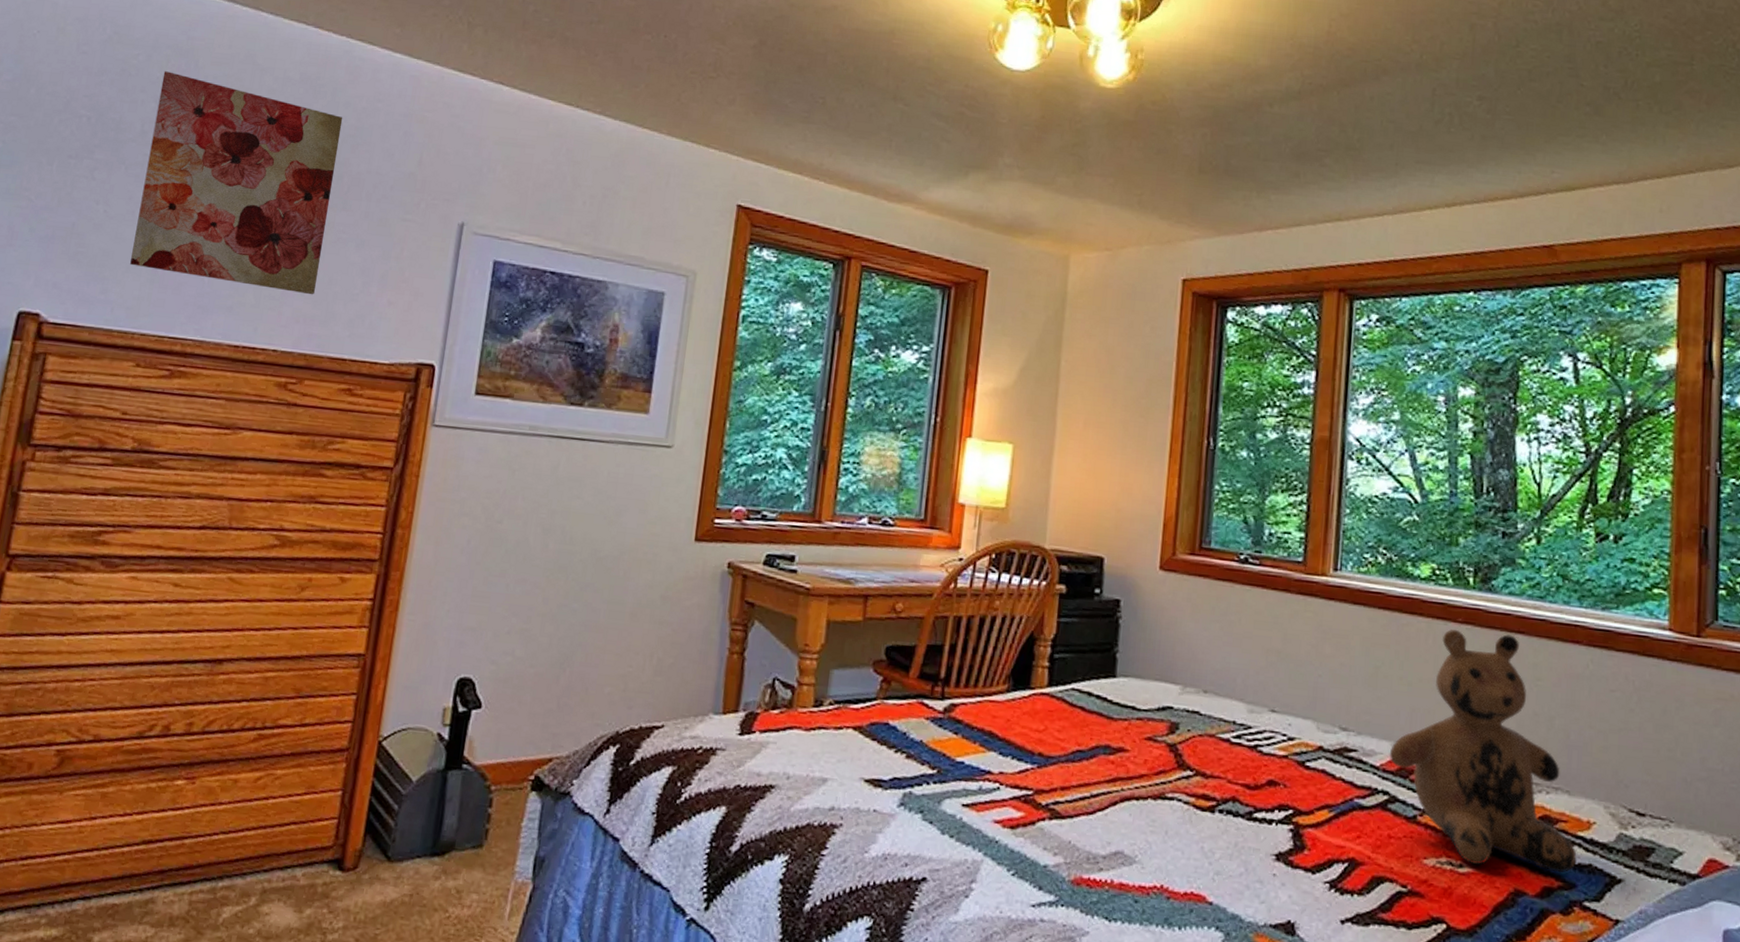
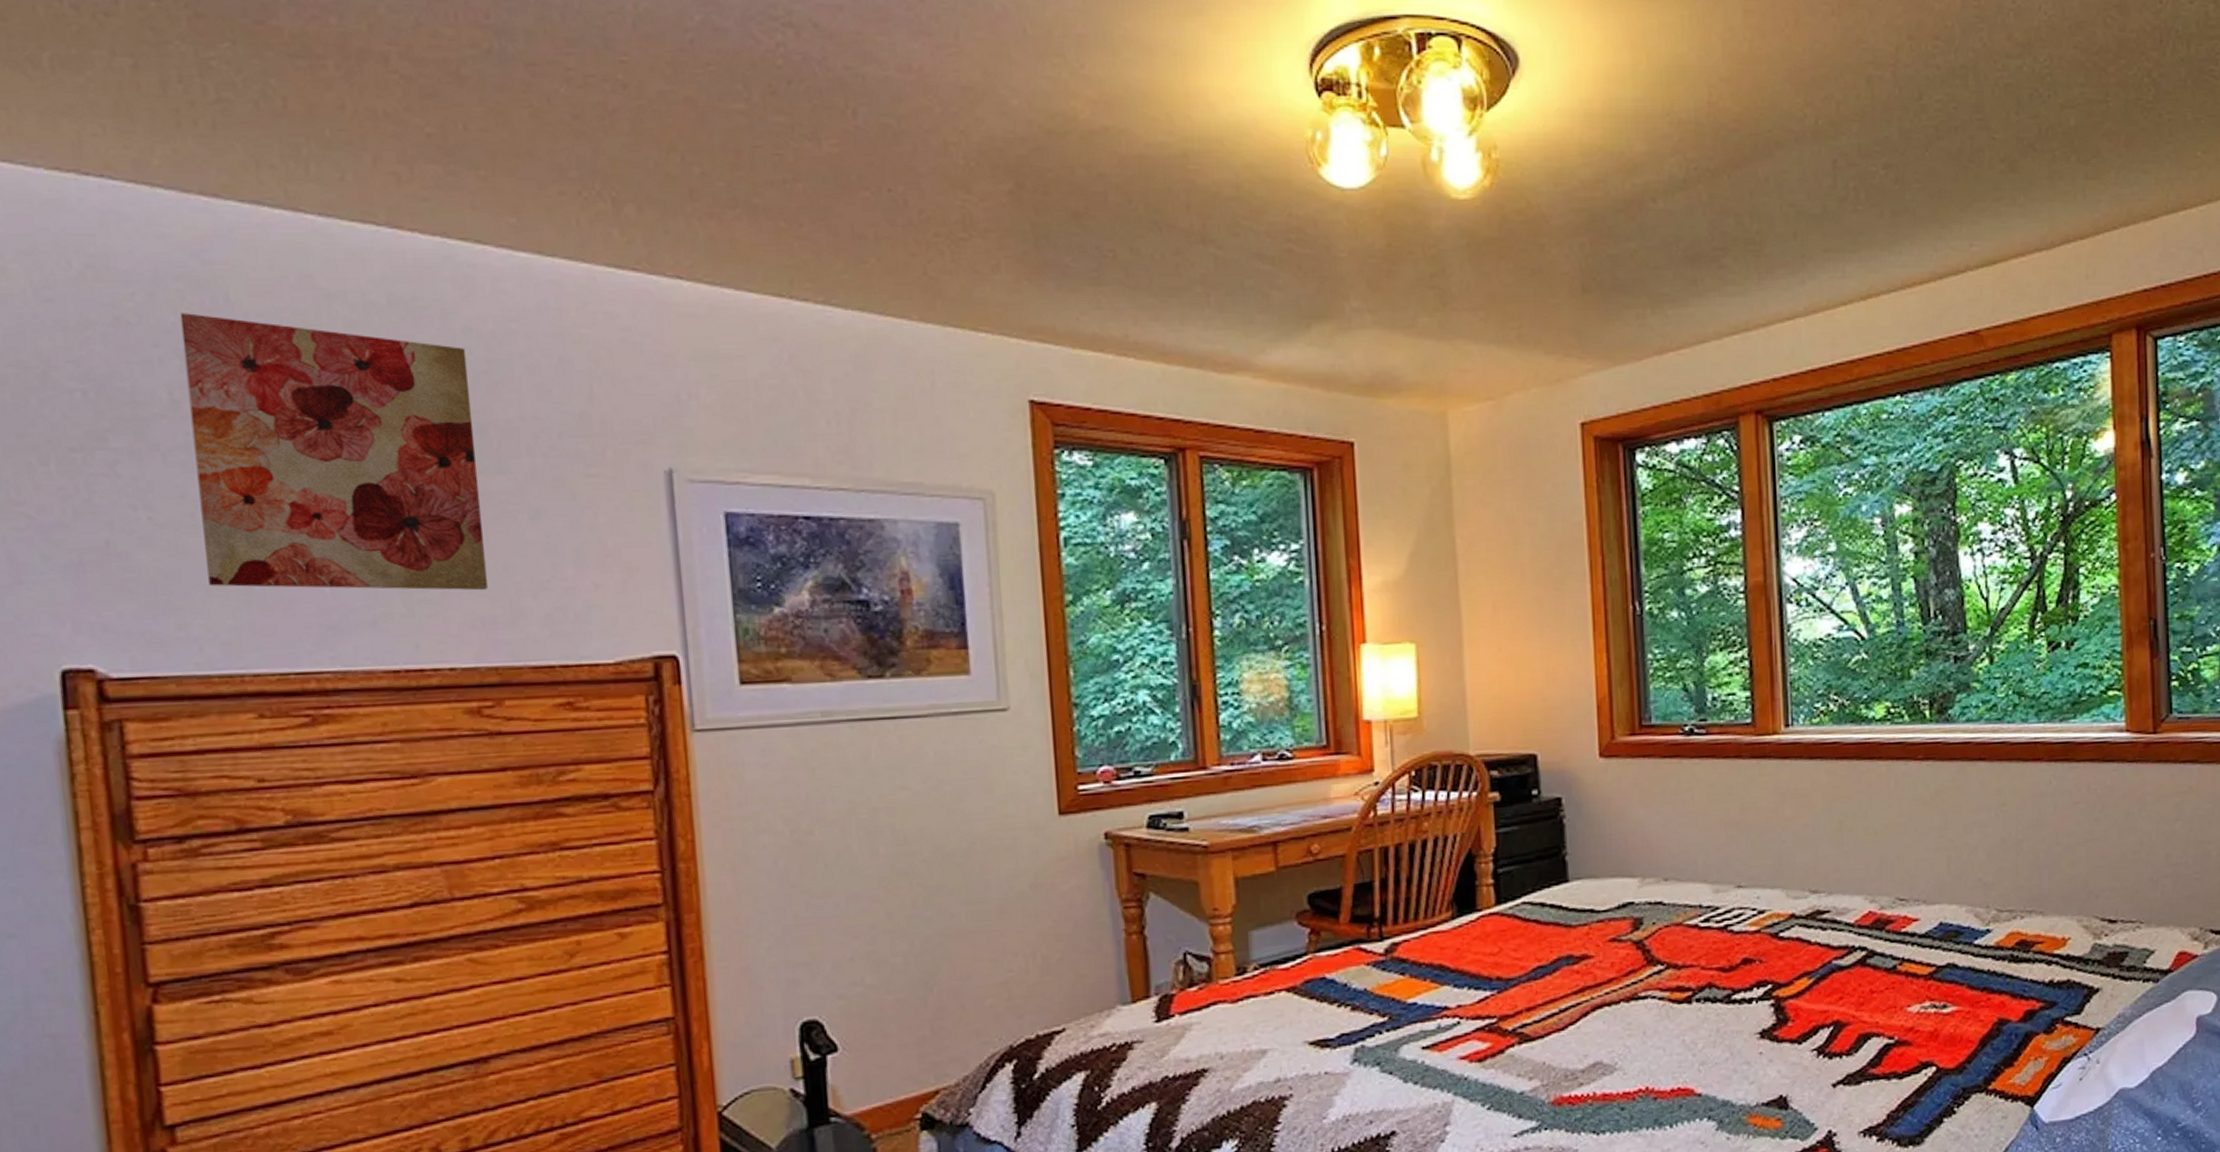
teddy bear: present [1389,629,1577,873] -> none [1862,764,2055,1003]

